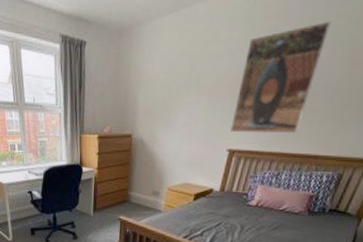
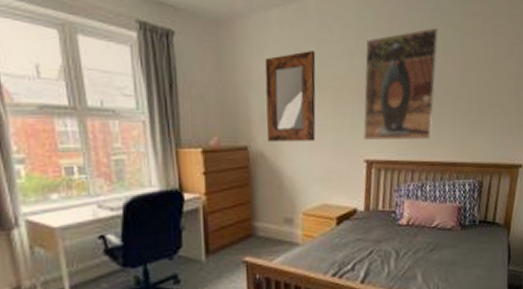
home mirror: none [147,52,199,132] -> present [264,51,316,142]

